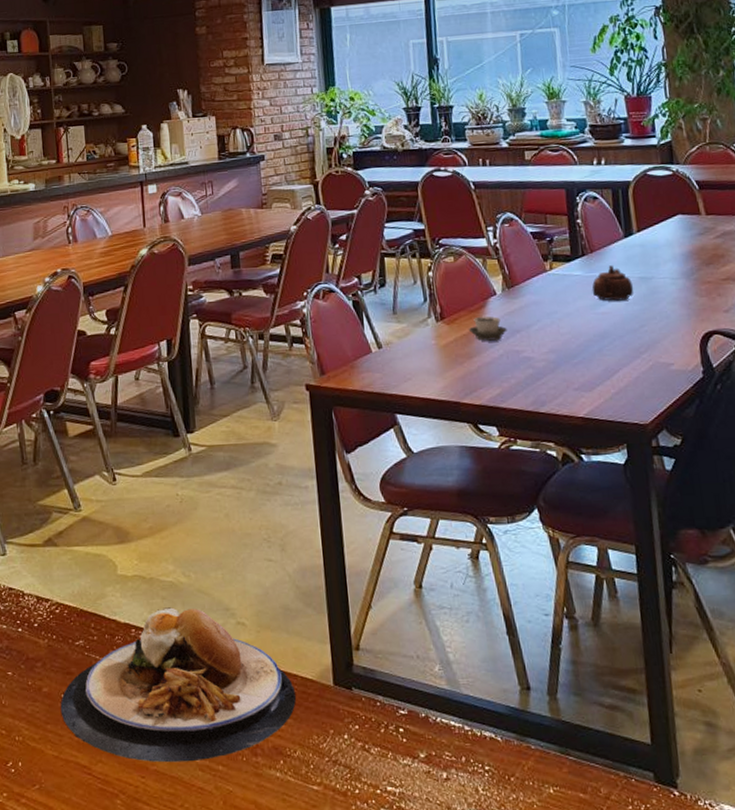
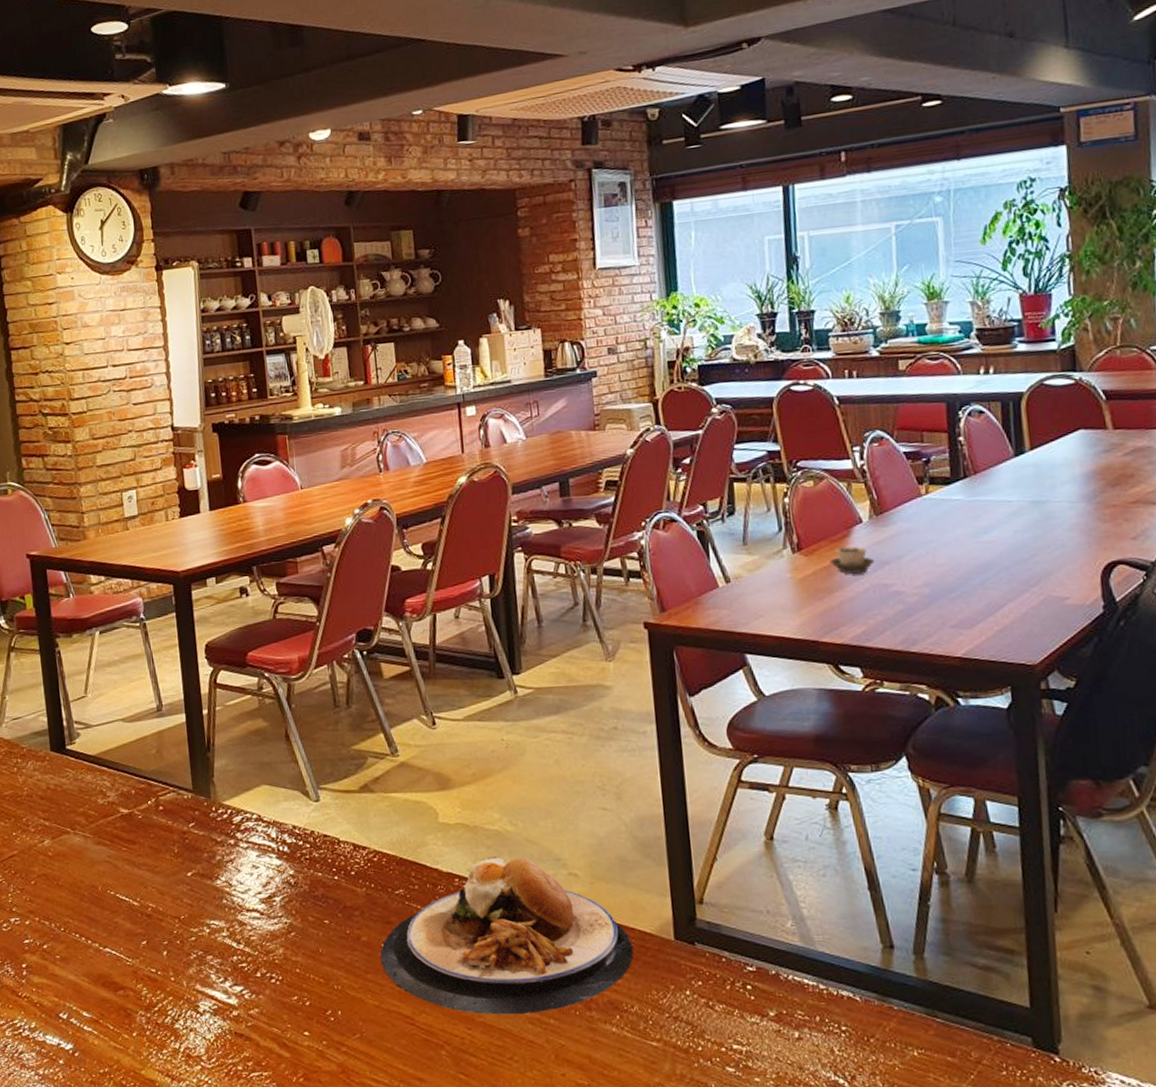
teapot: present [591,265,634,301] -> none [974,488,1025,528]

